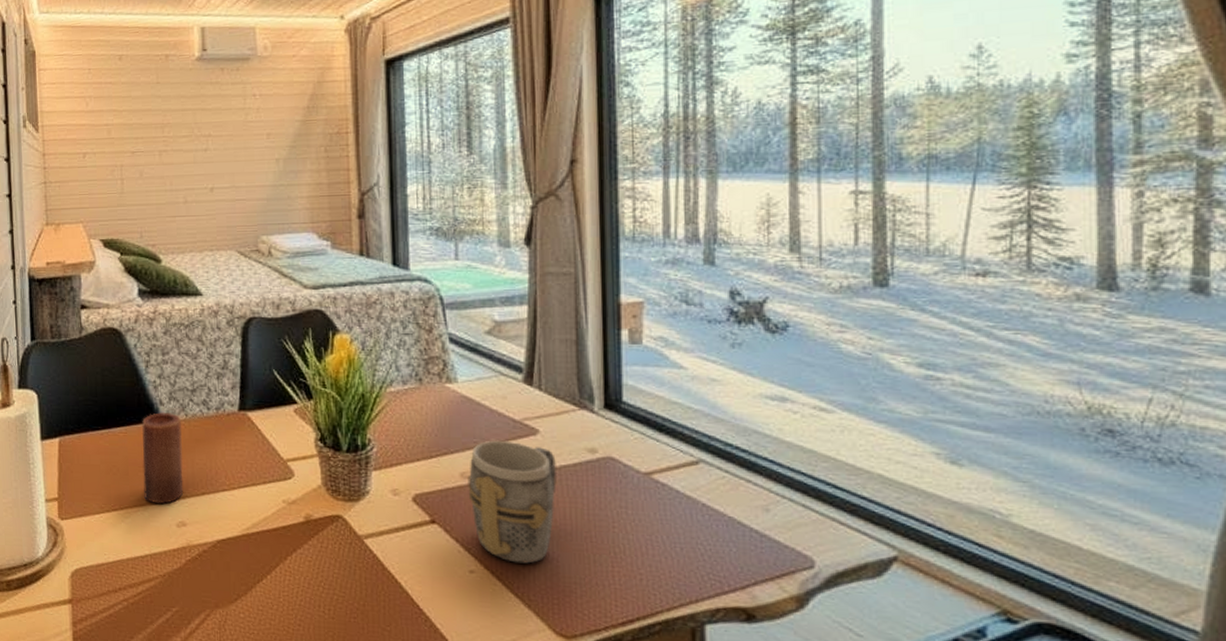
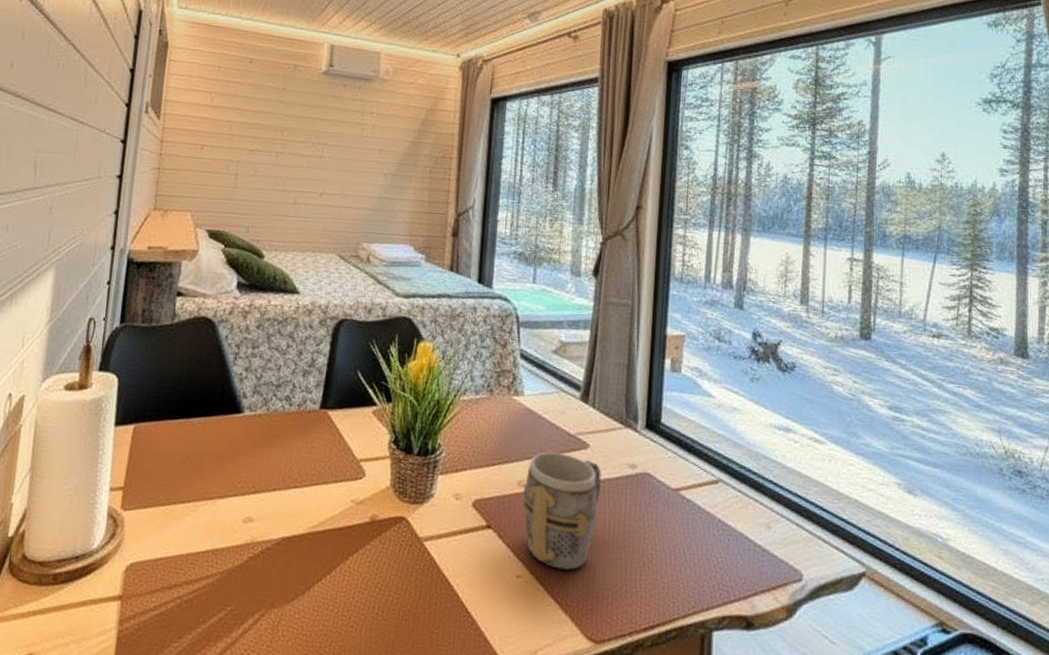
candle: present [141,412,183,504] -> none [214,405,262,498]

